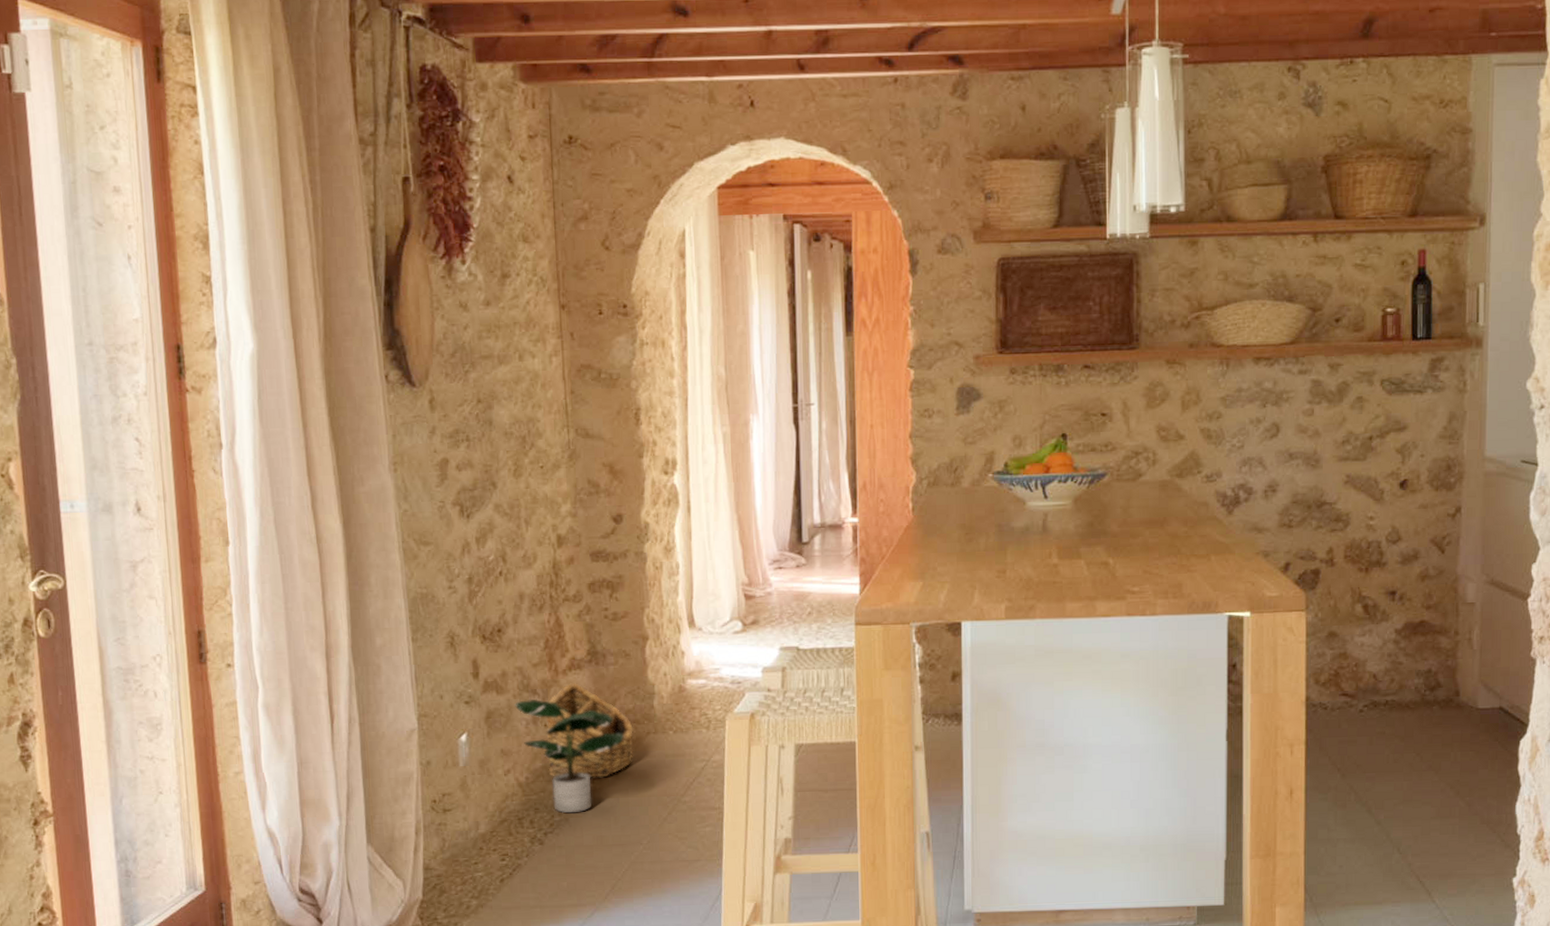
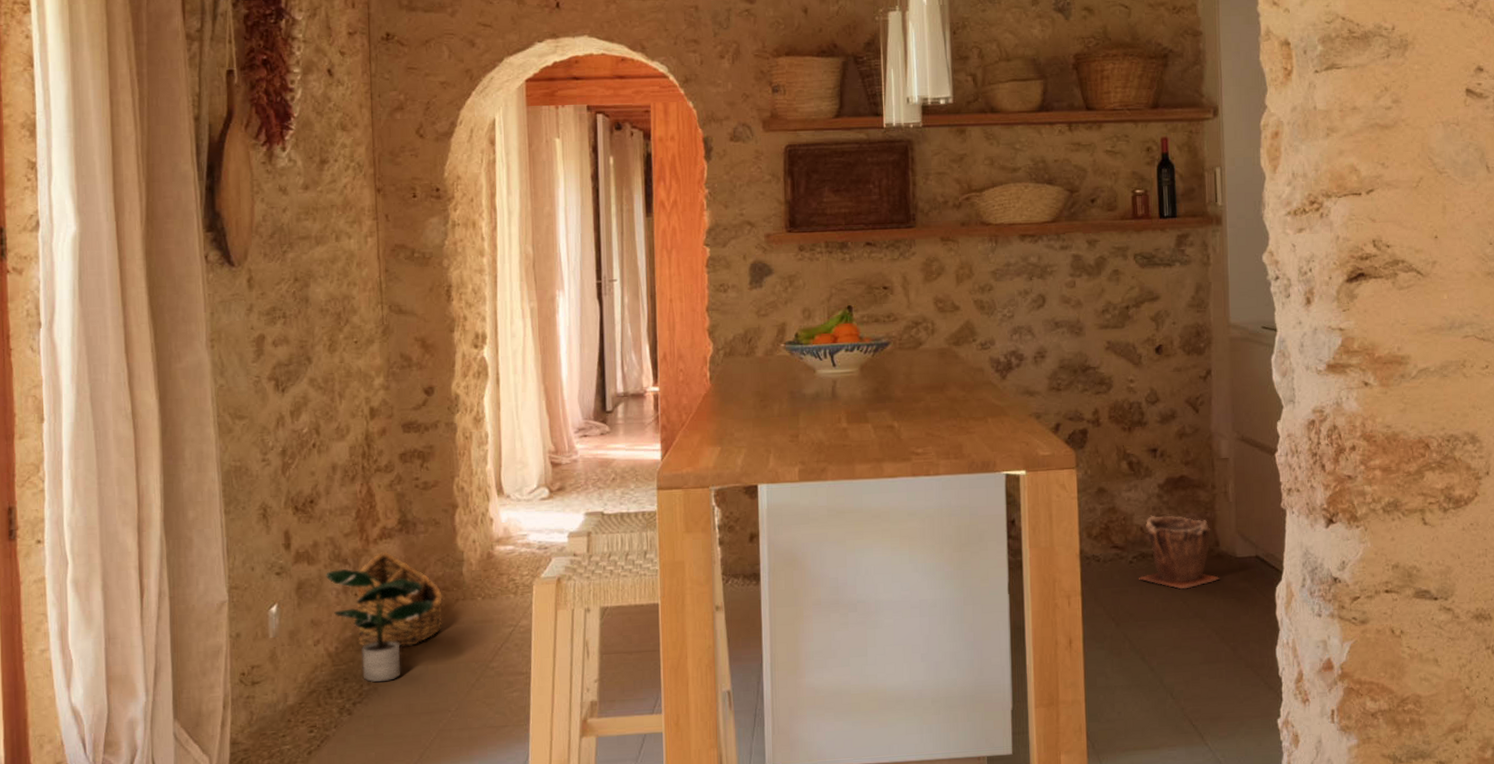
plant pot: none [1369,662,1459,741] -> present [1139,515,1220,590]

